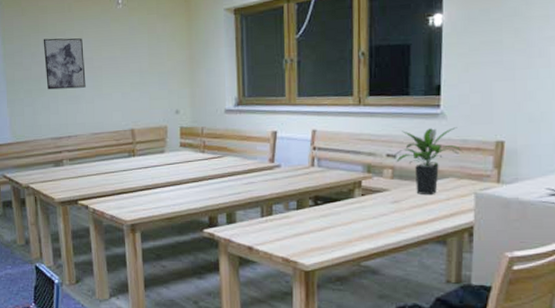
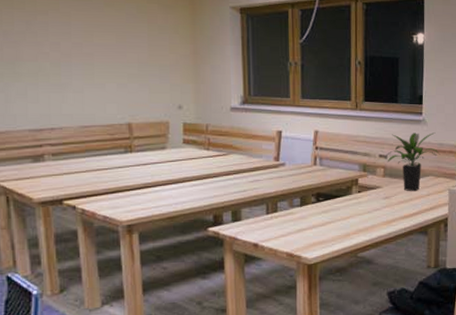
wall art: present [43,38,86,90] -> none [18,16,74,75]

